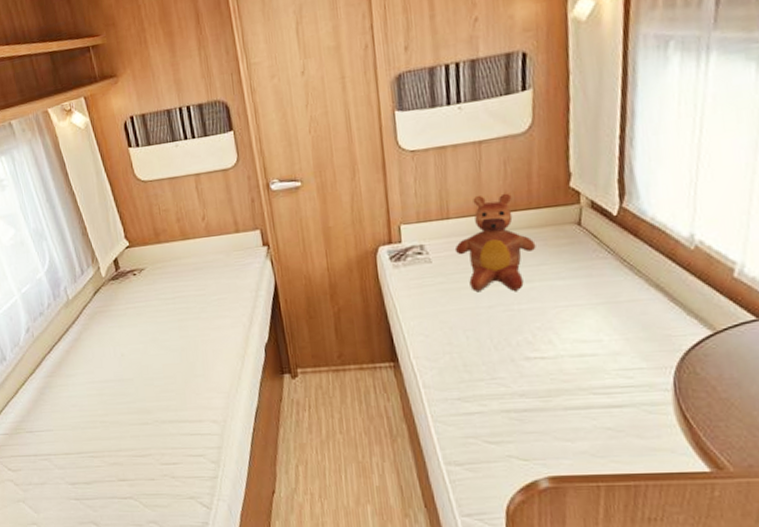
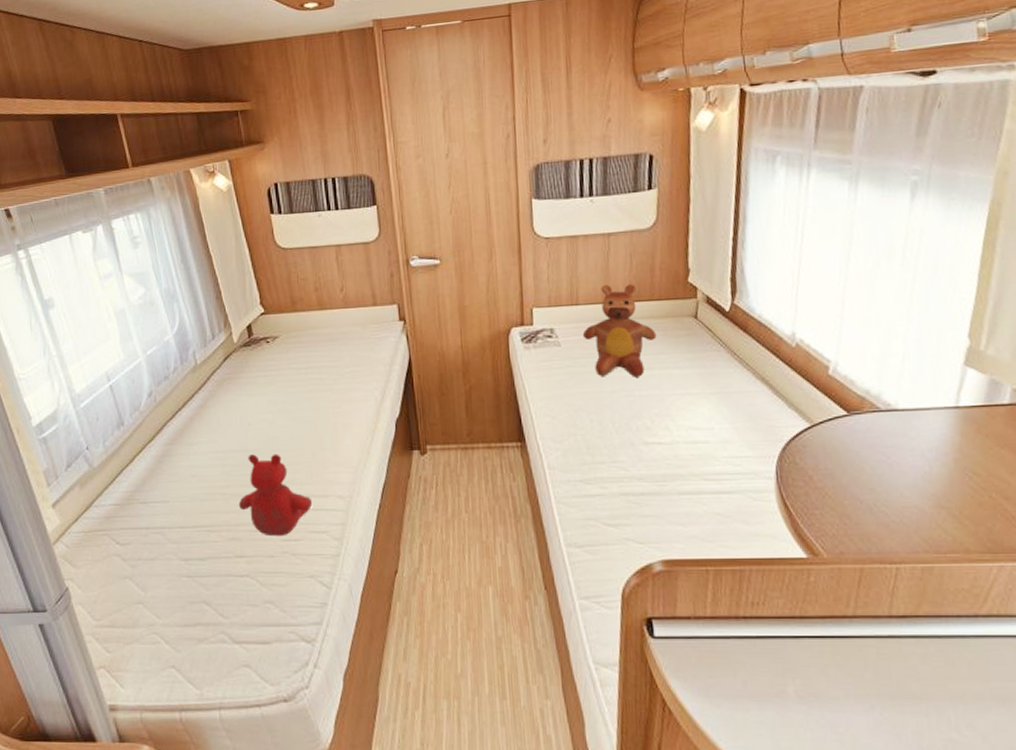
stuffed bear: none [117,382,188,461] -> present [238,454,313,537]

